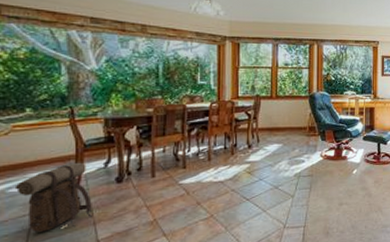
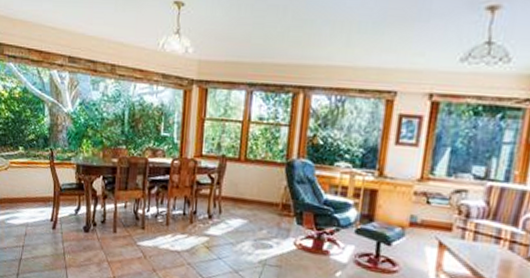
backpack: present [14,162,92,232] -> none [11,204,65,267]

